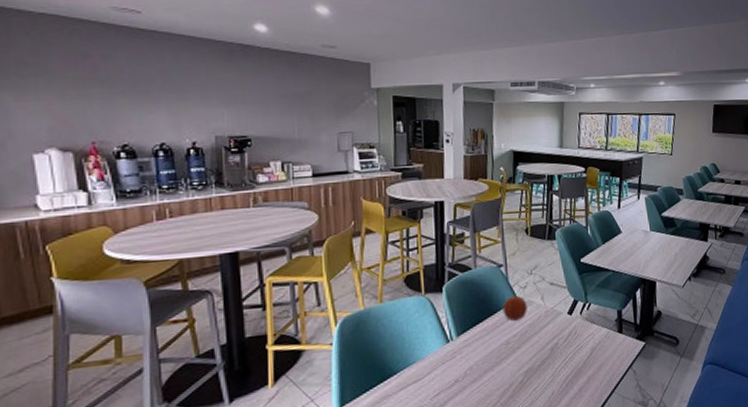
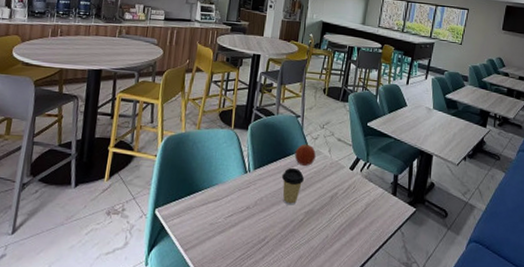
coffee cup: none [492,325,517,369] -> present [282,168,304,205]

